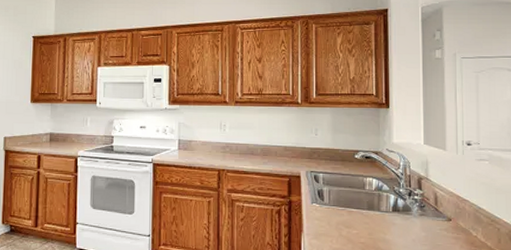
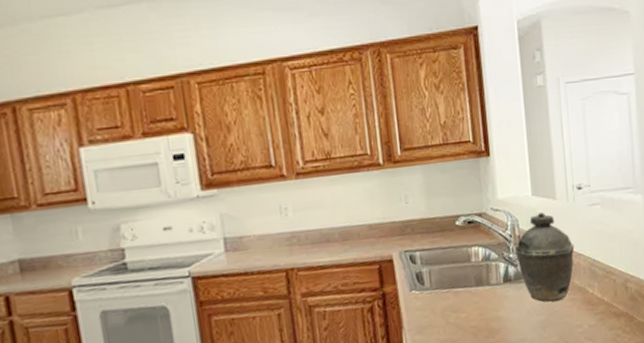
kettle: none [406,159,461,236] -> present [516,212,575,302]

